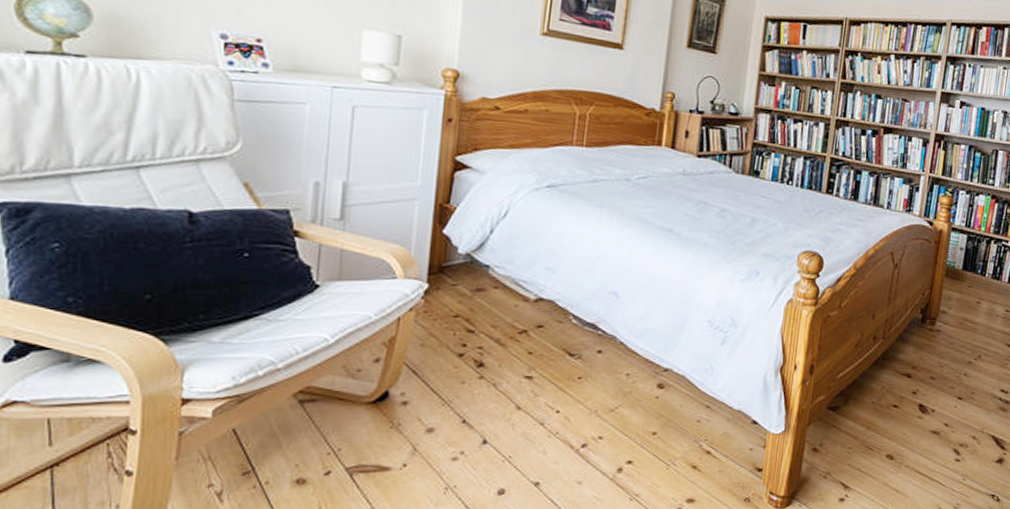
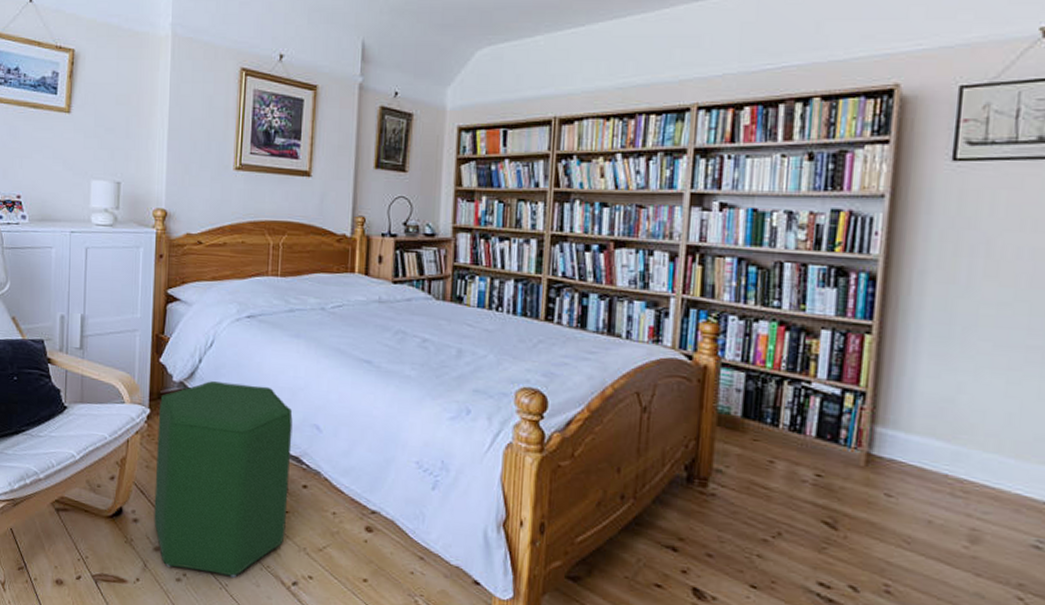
ottoman: none [427,252,591,448] -> present [154,381,293,578]

